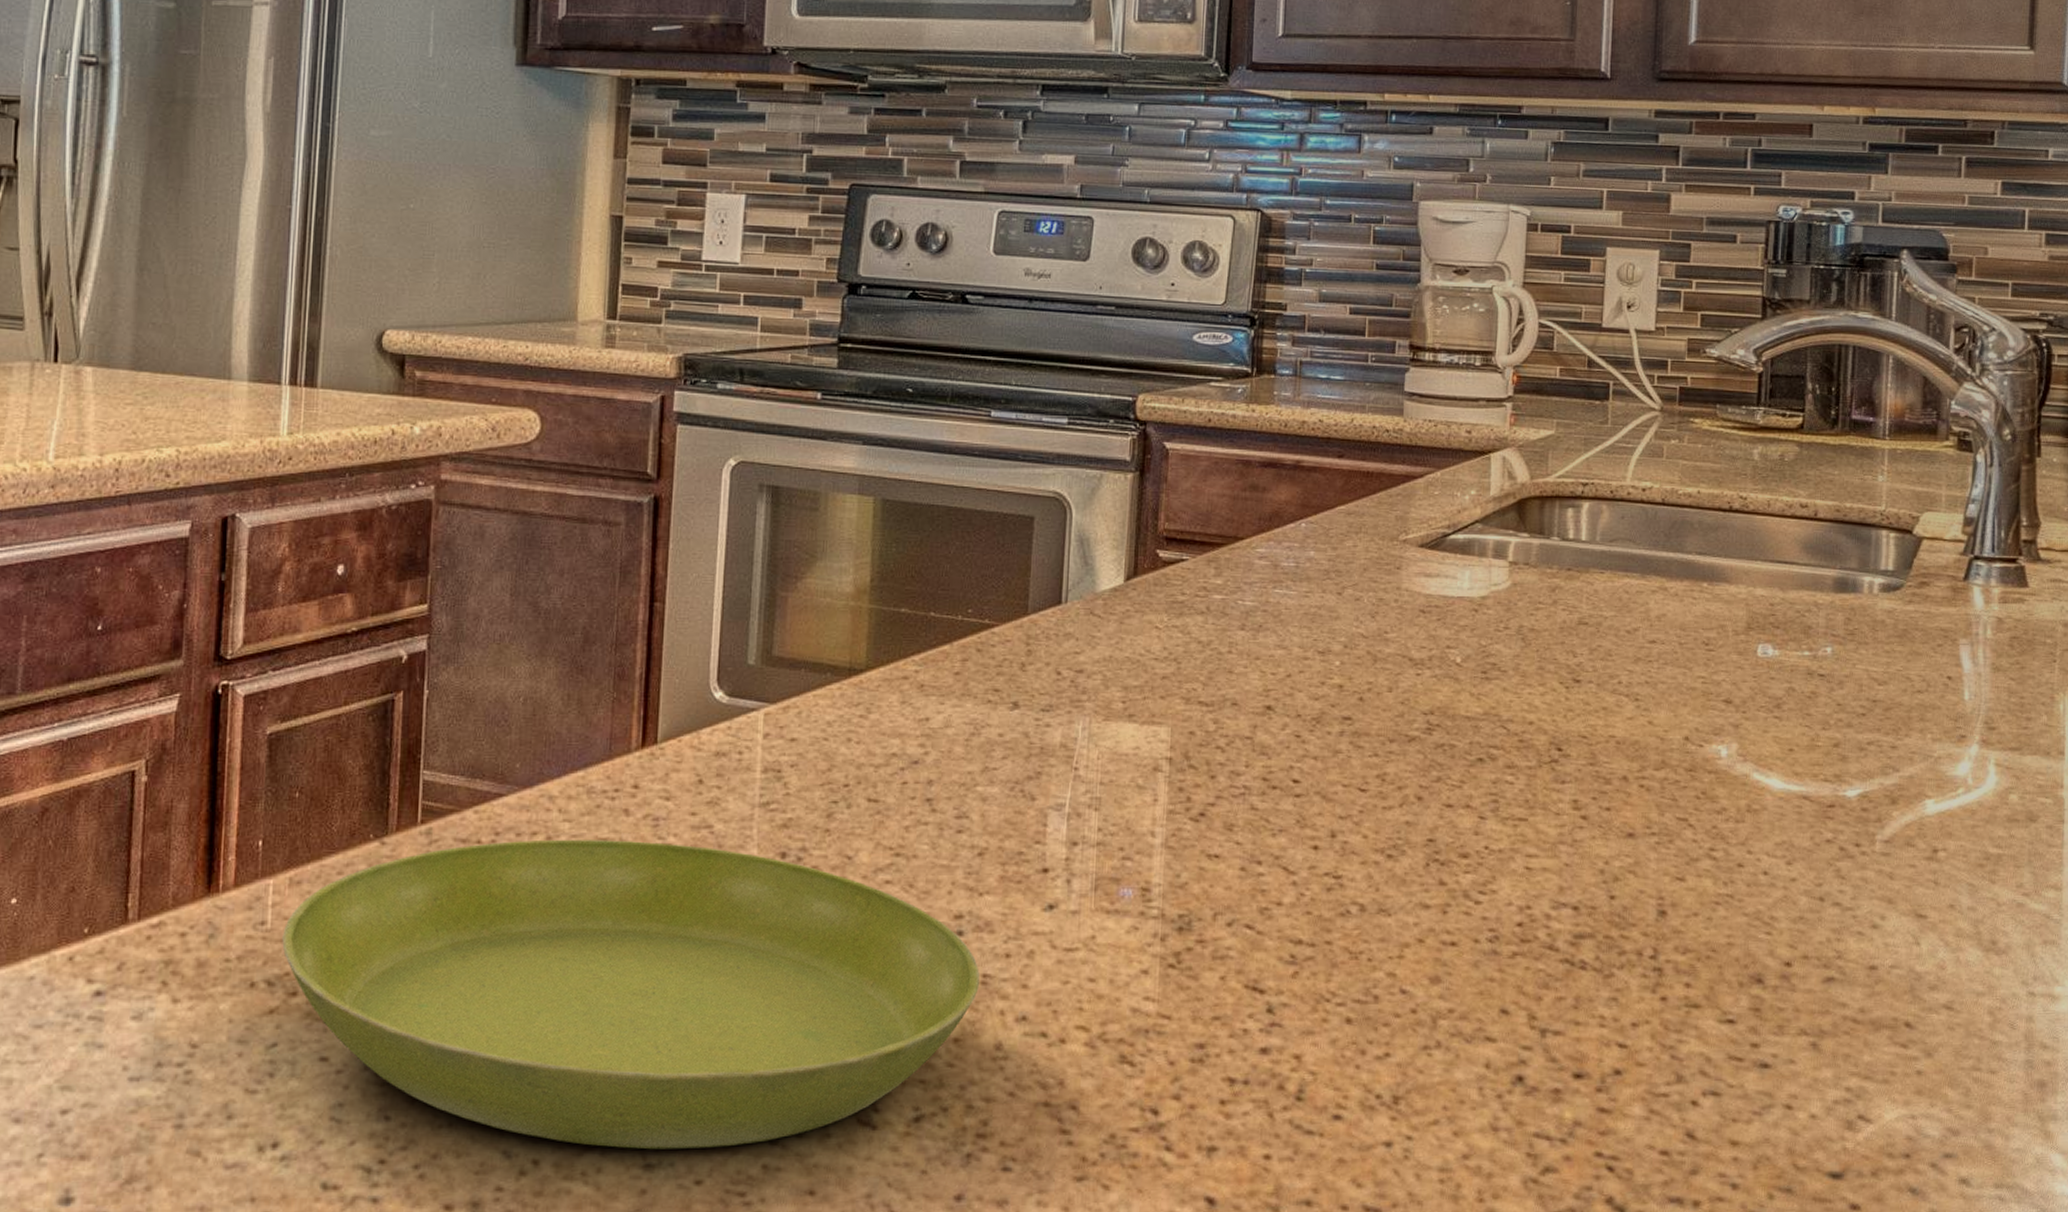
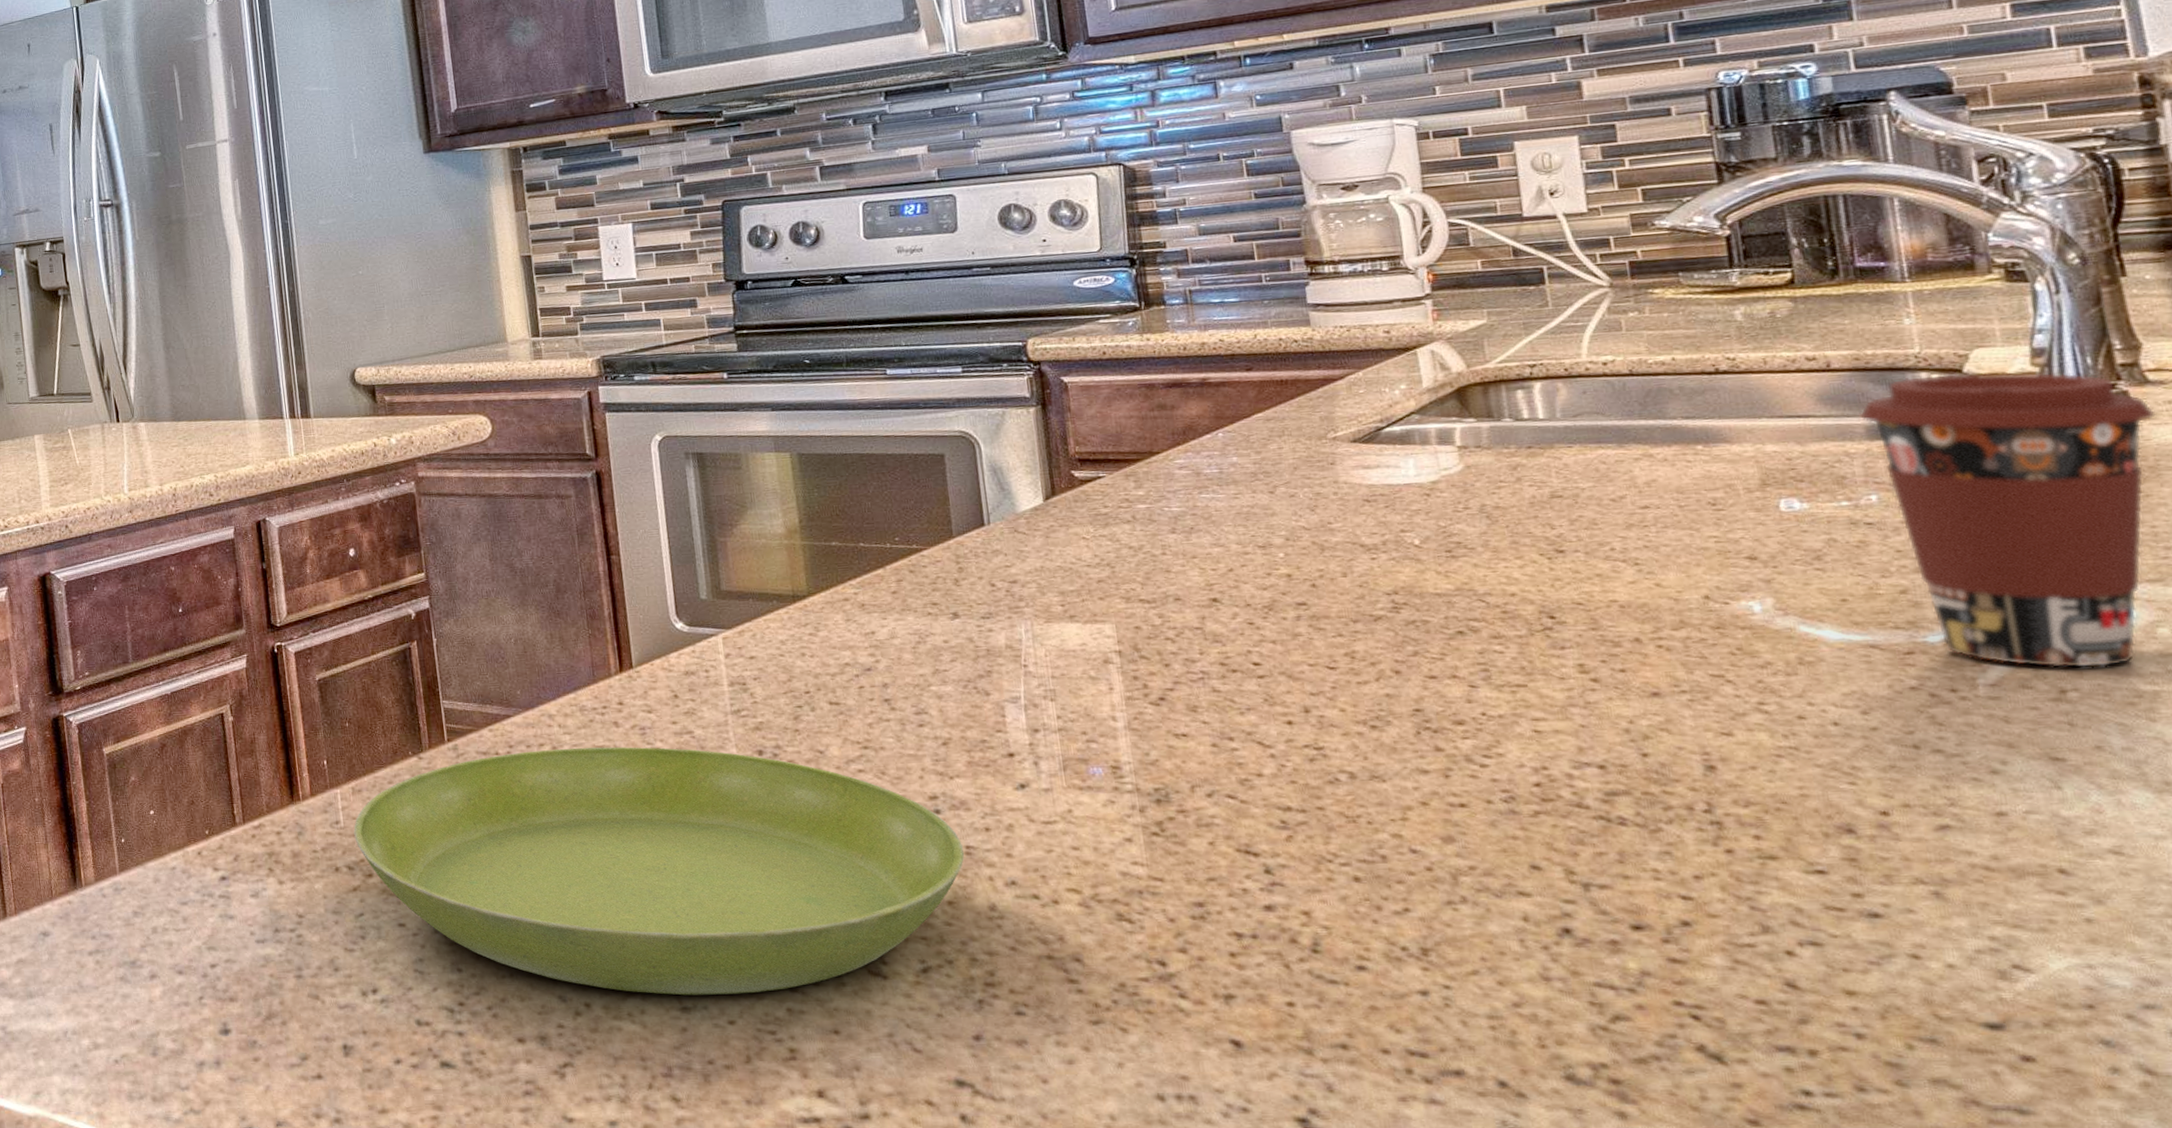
coffee cup: none [1831,533,2040,830] -> present [1859,372,2156,669]

